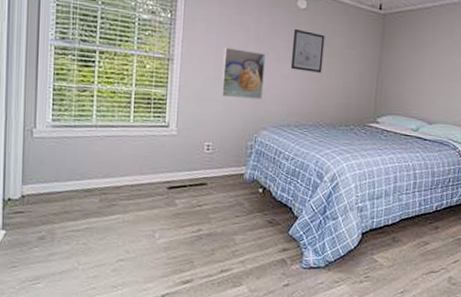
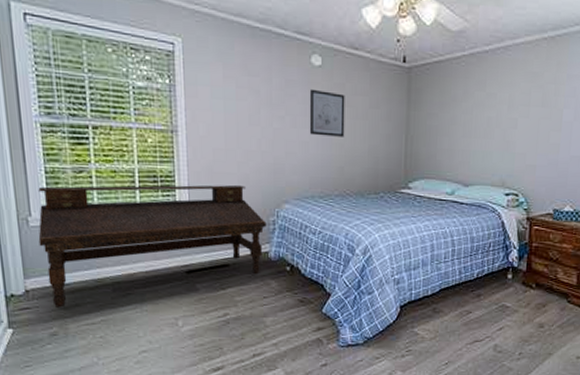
desk: none [39,102,245,214] -> present [38,184,267,308]
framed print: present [220,48,266,100] -> none [233,114,281,171]

